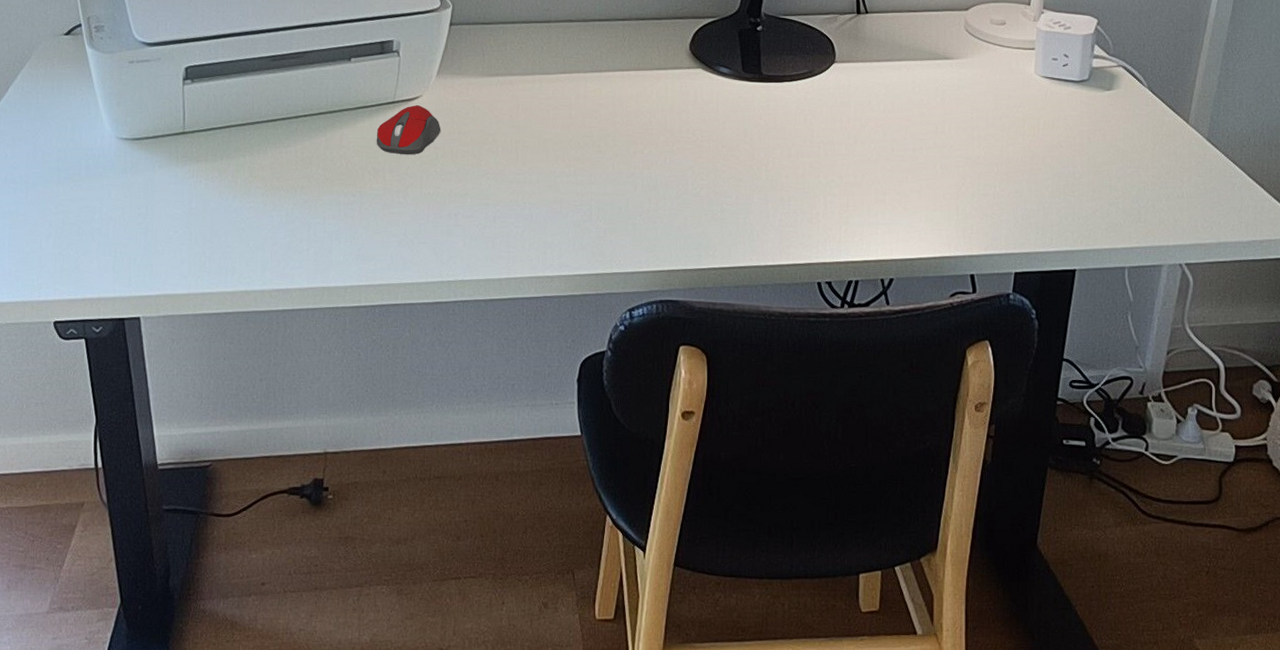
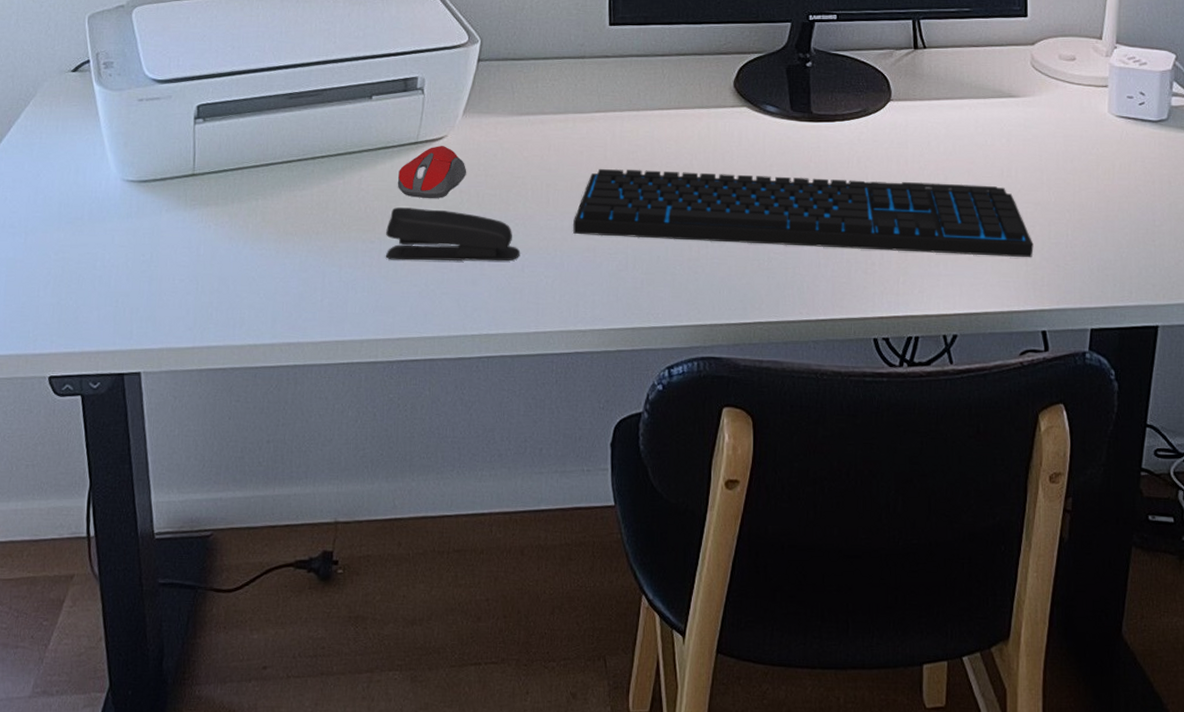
stapler: none [366,163,491,213] -> present [386,207,520,261]
keyboard: none [541,126,964,208] -> present [573,168,1034,258]

